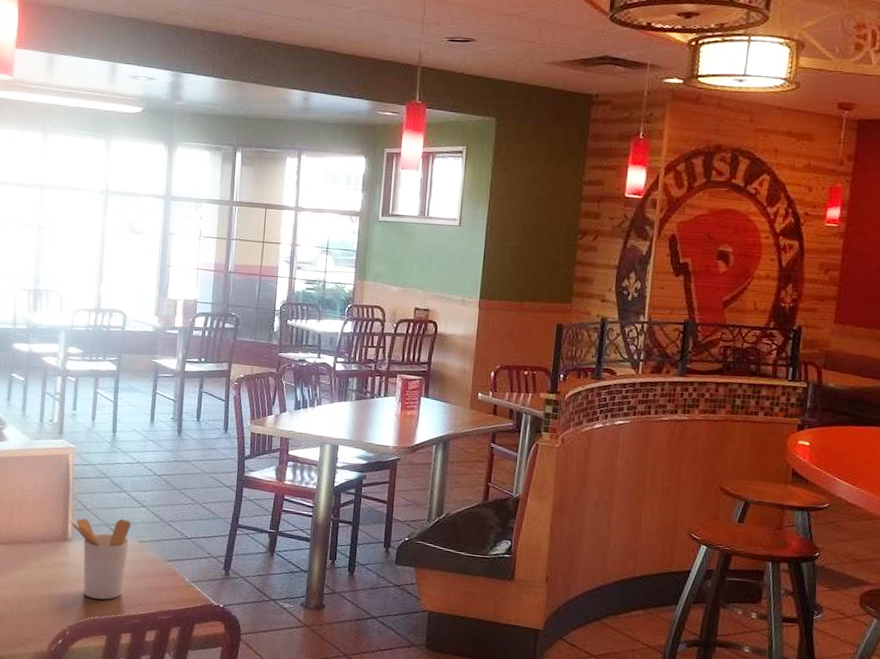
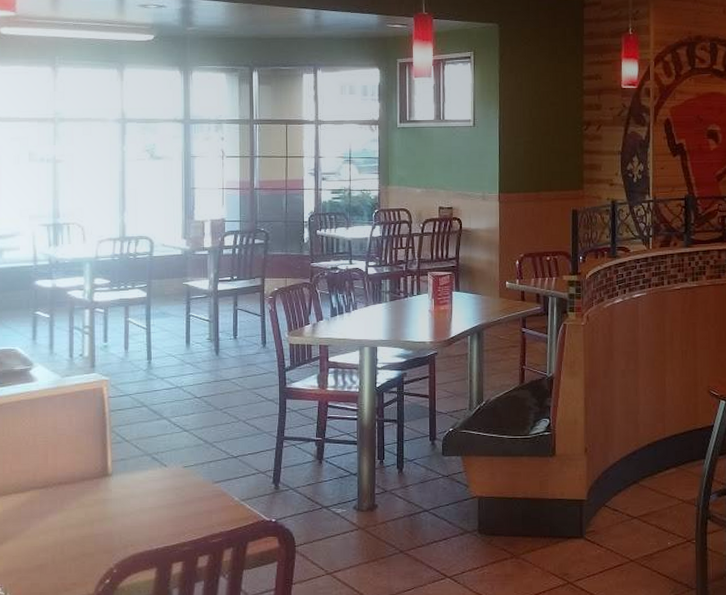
utensil holder: present [69,518,131,600] -> none [108,446,174,531]

